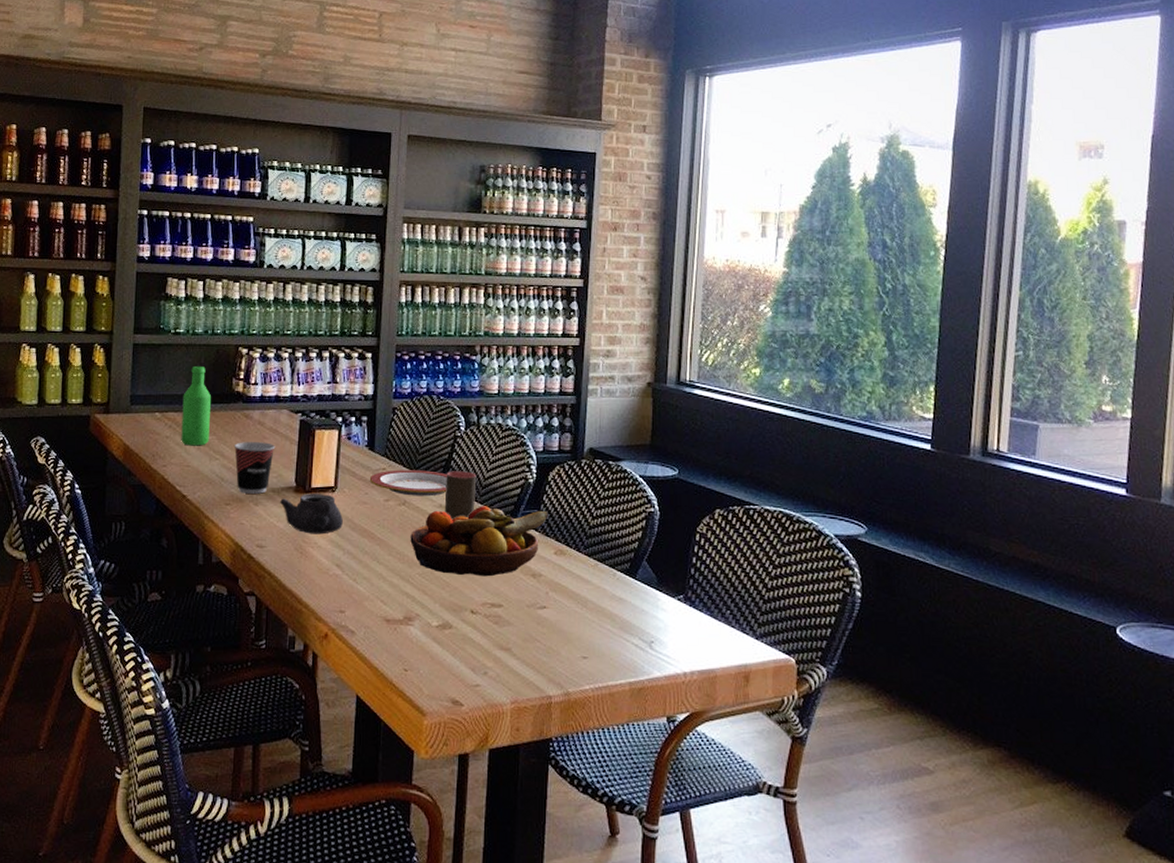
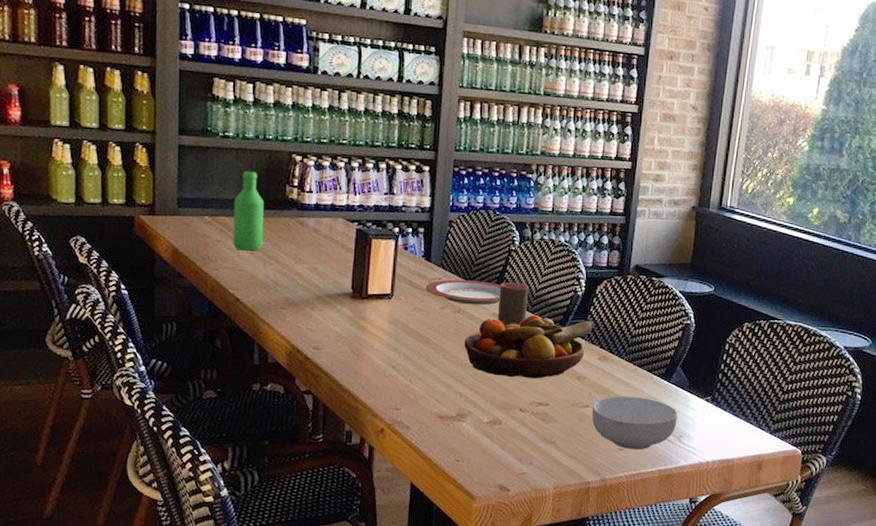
cup: present [233,442,276,494] -> none [288,248,332,299]
teapot: present [279,492,343,535] -> none [335,299,399,339]
cereal bowl: none [550,595,647,659] -> present [591,395,678,450]

